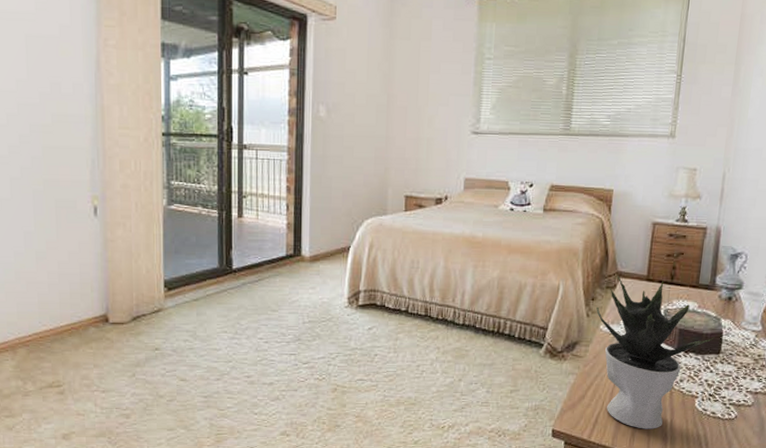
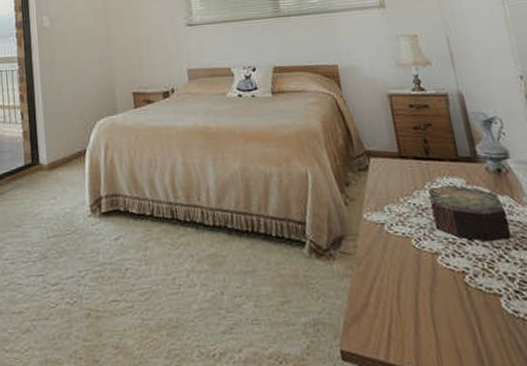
potted plant: present [596,275,715,429] -> none [353,155,497,343]

